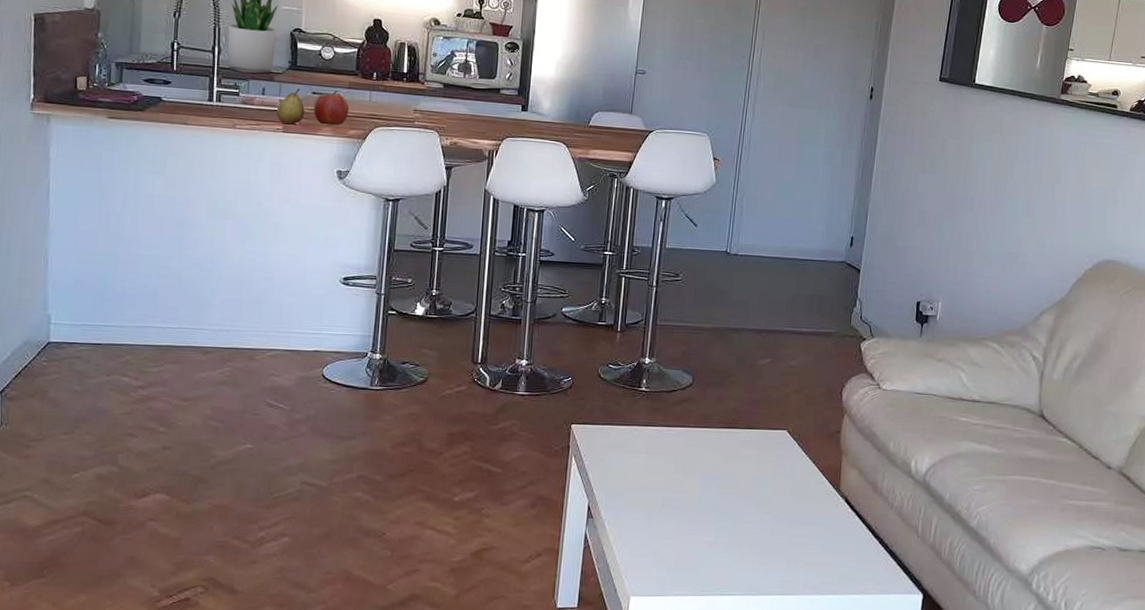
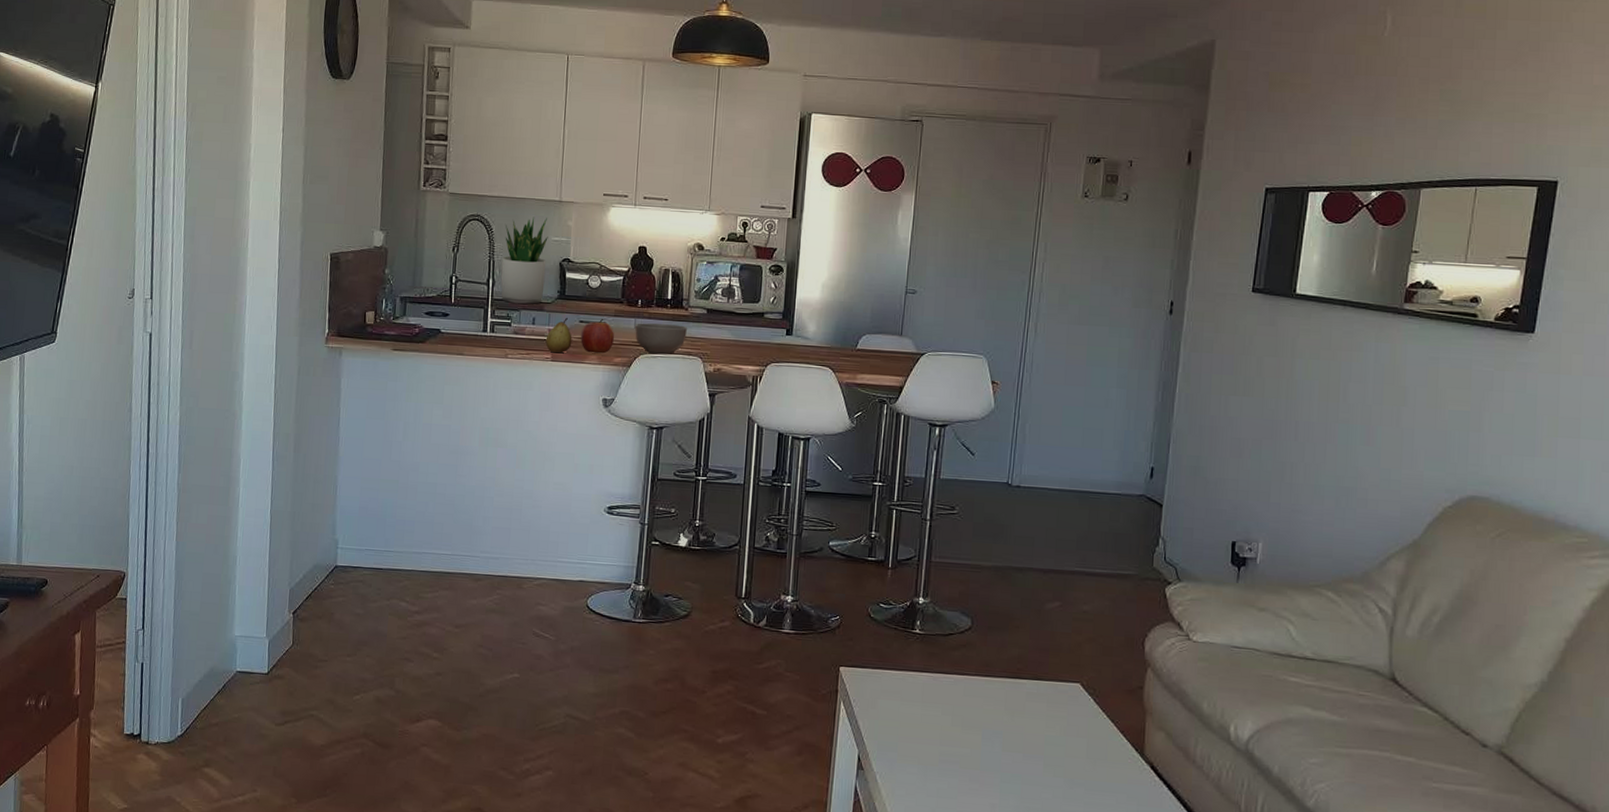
bowl: none [369,95,424,129] -> present [634,323,688,355]

